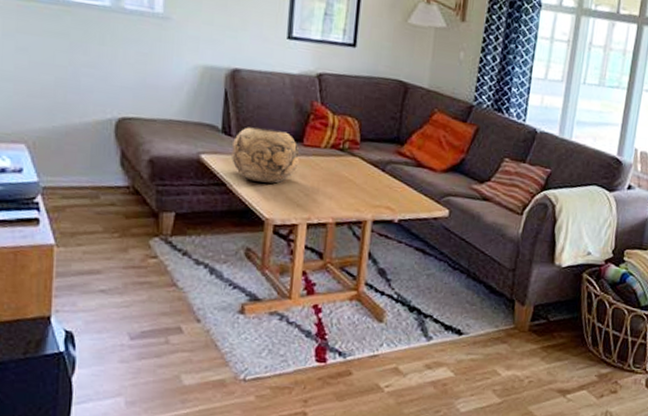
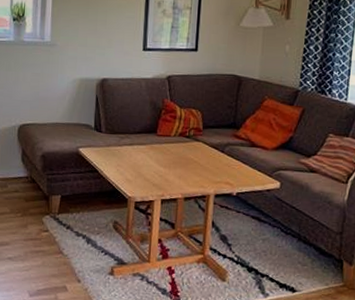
decorative bowl: present [232,127,299,184] -> none [102,124,154,168]

